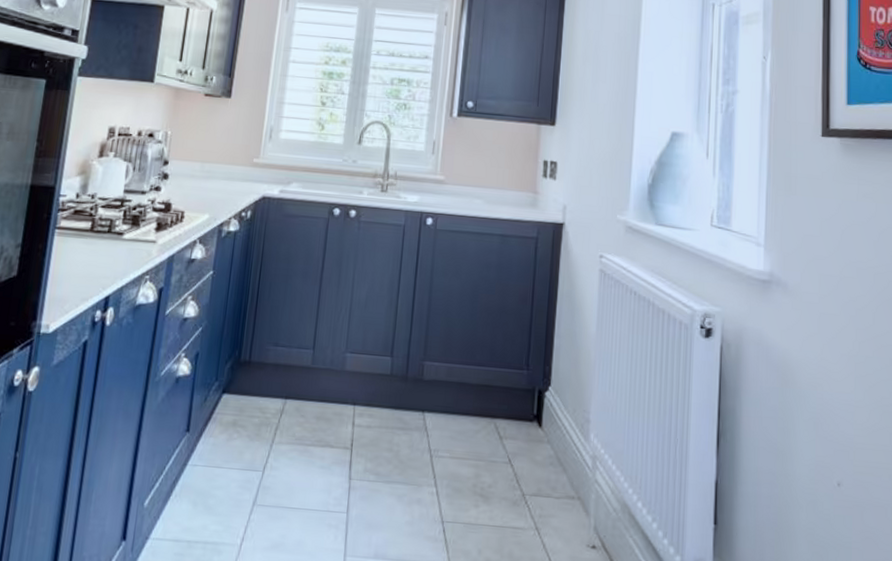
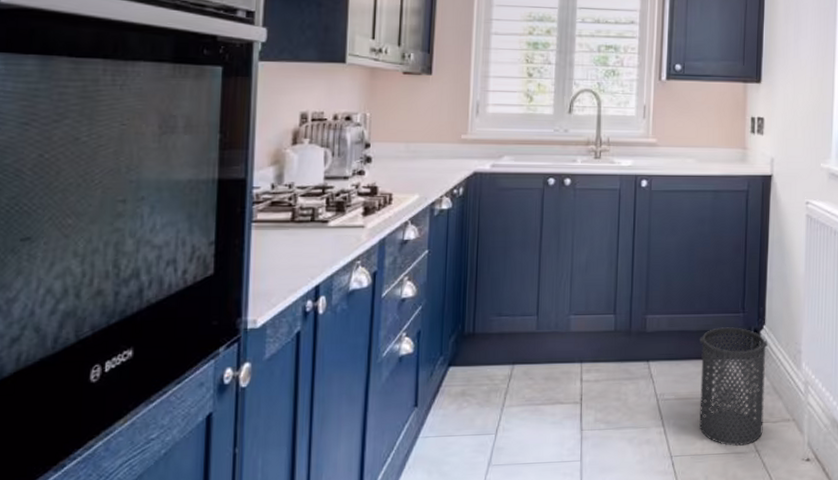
trash can: none [474,383,553,520] -> present [699,327,768,446]

